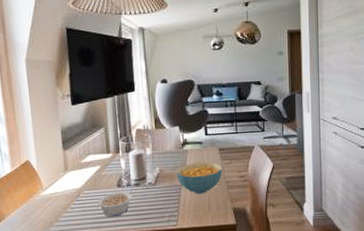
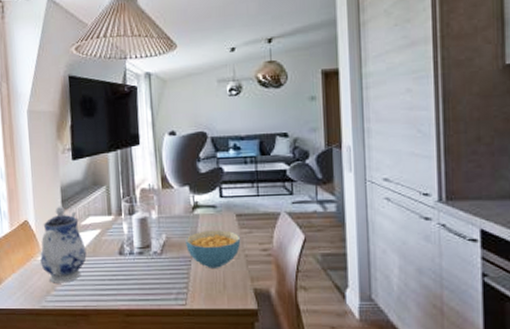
teapot: none [42,146,88,215] -> present [40,206,87,283]
legume: present [96,191,132,217] -> none [96,260,135,290]

